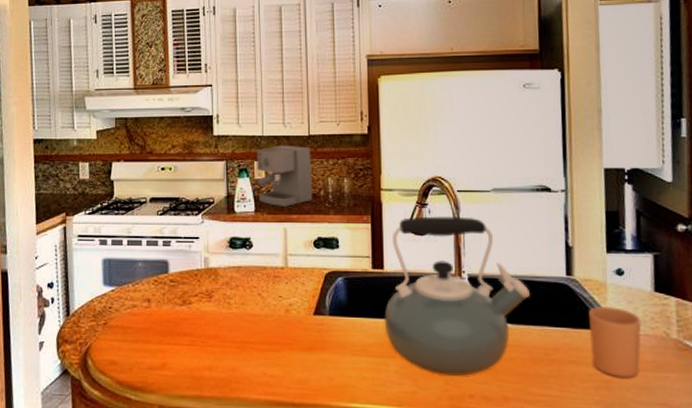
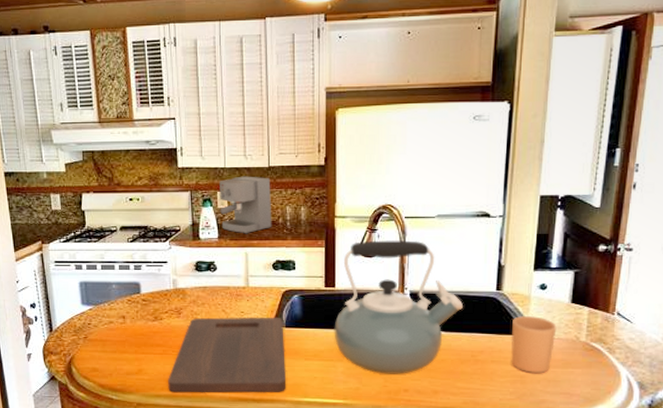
cutting board: none [195,302,331,396] -> present [168,316,287,393]

